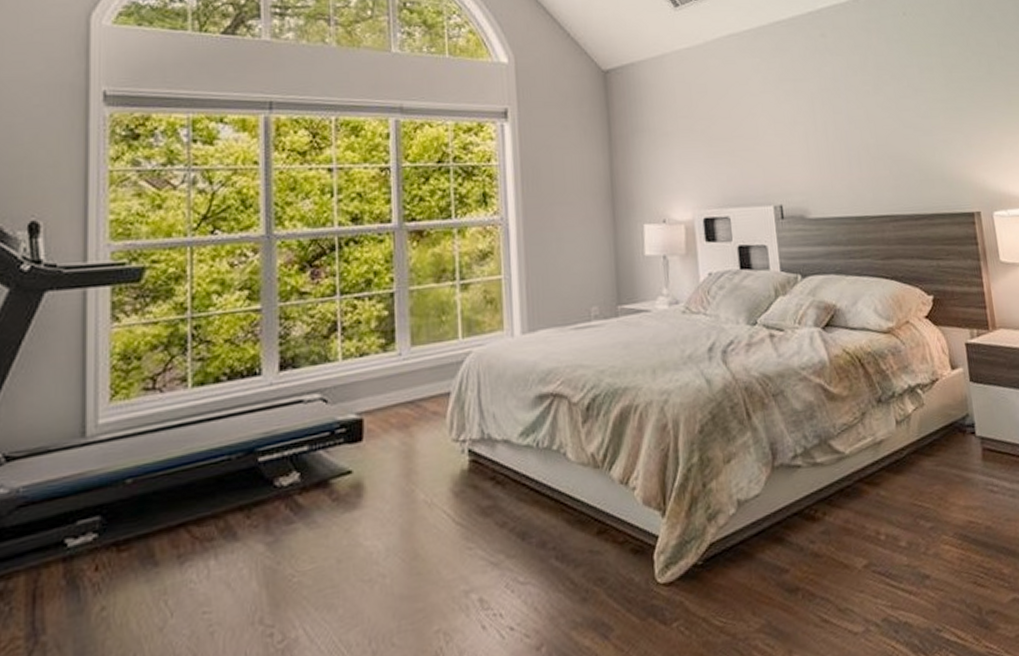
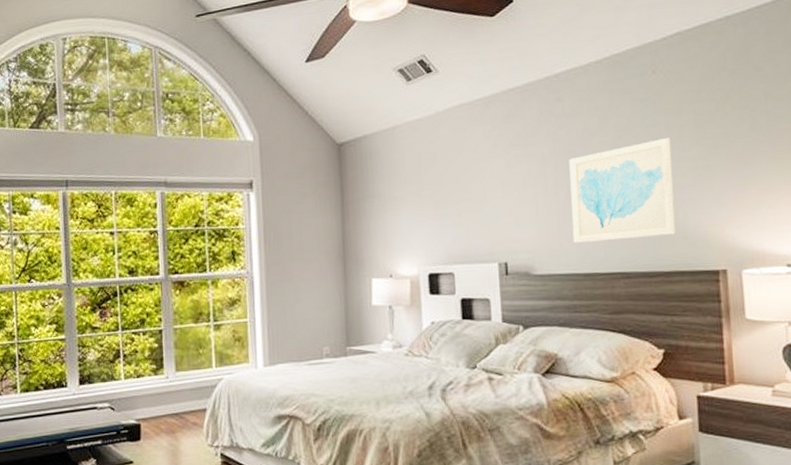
wall art: none [835,78,935,184] -> present [569,137,677,243]

